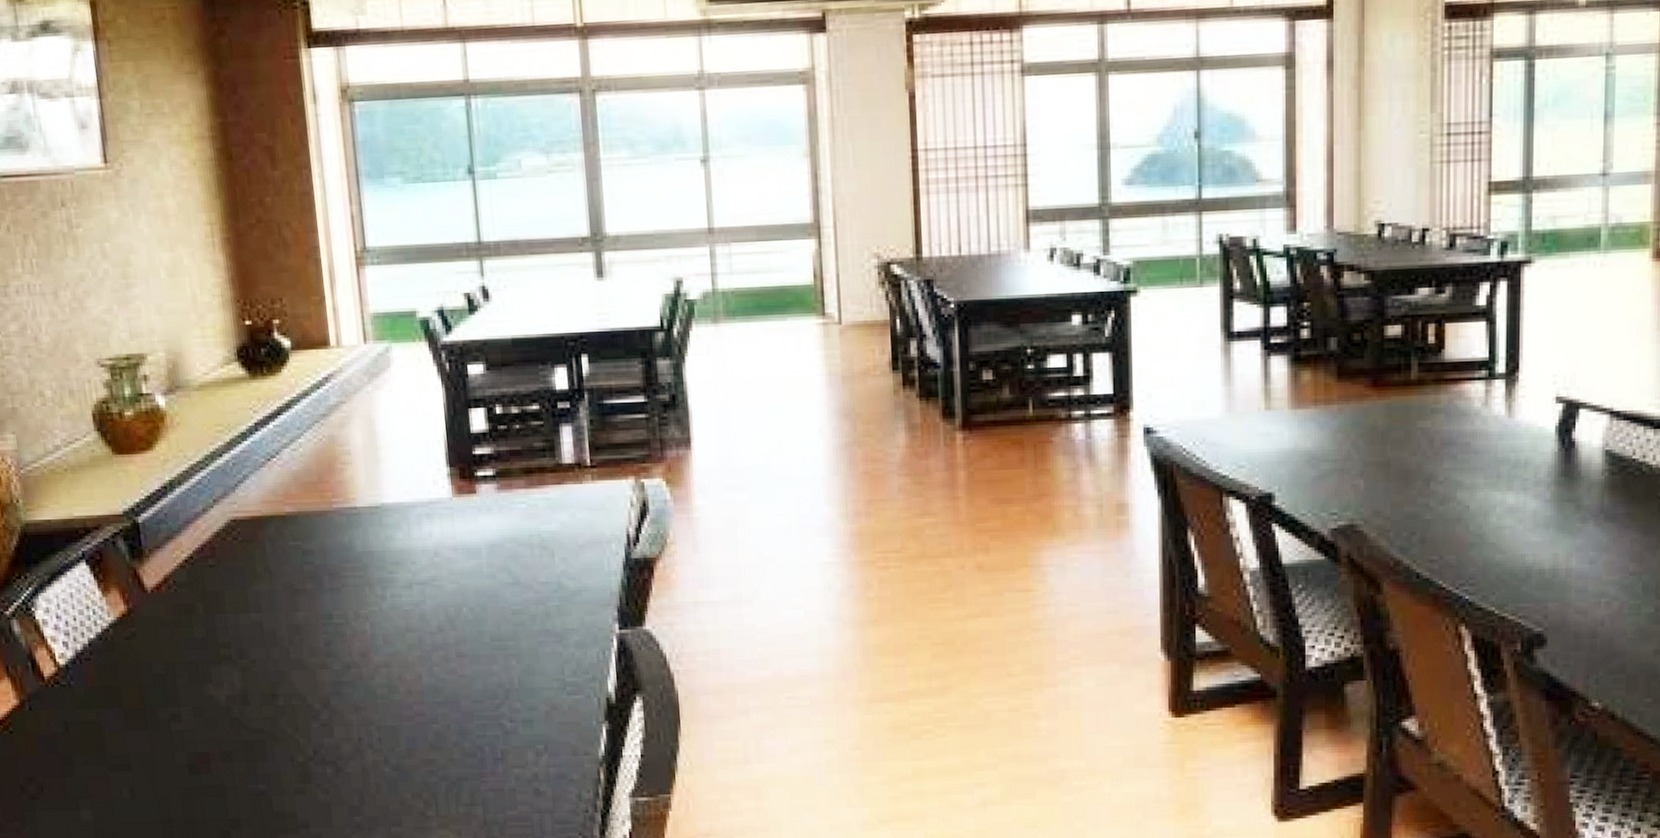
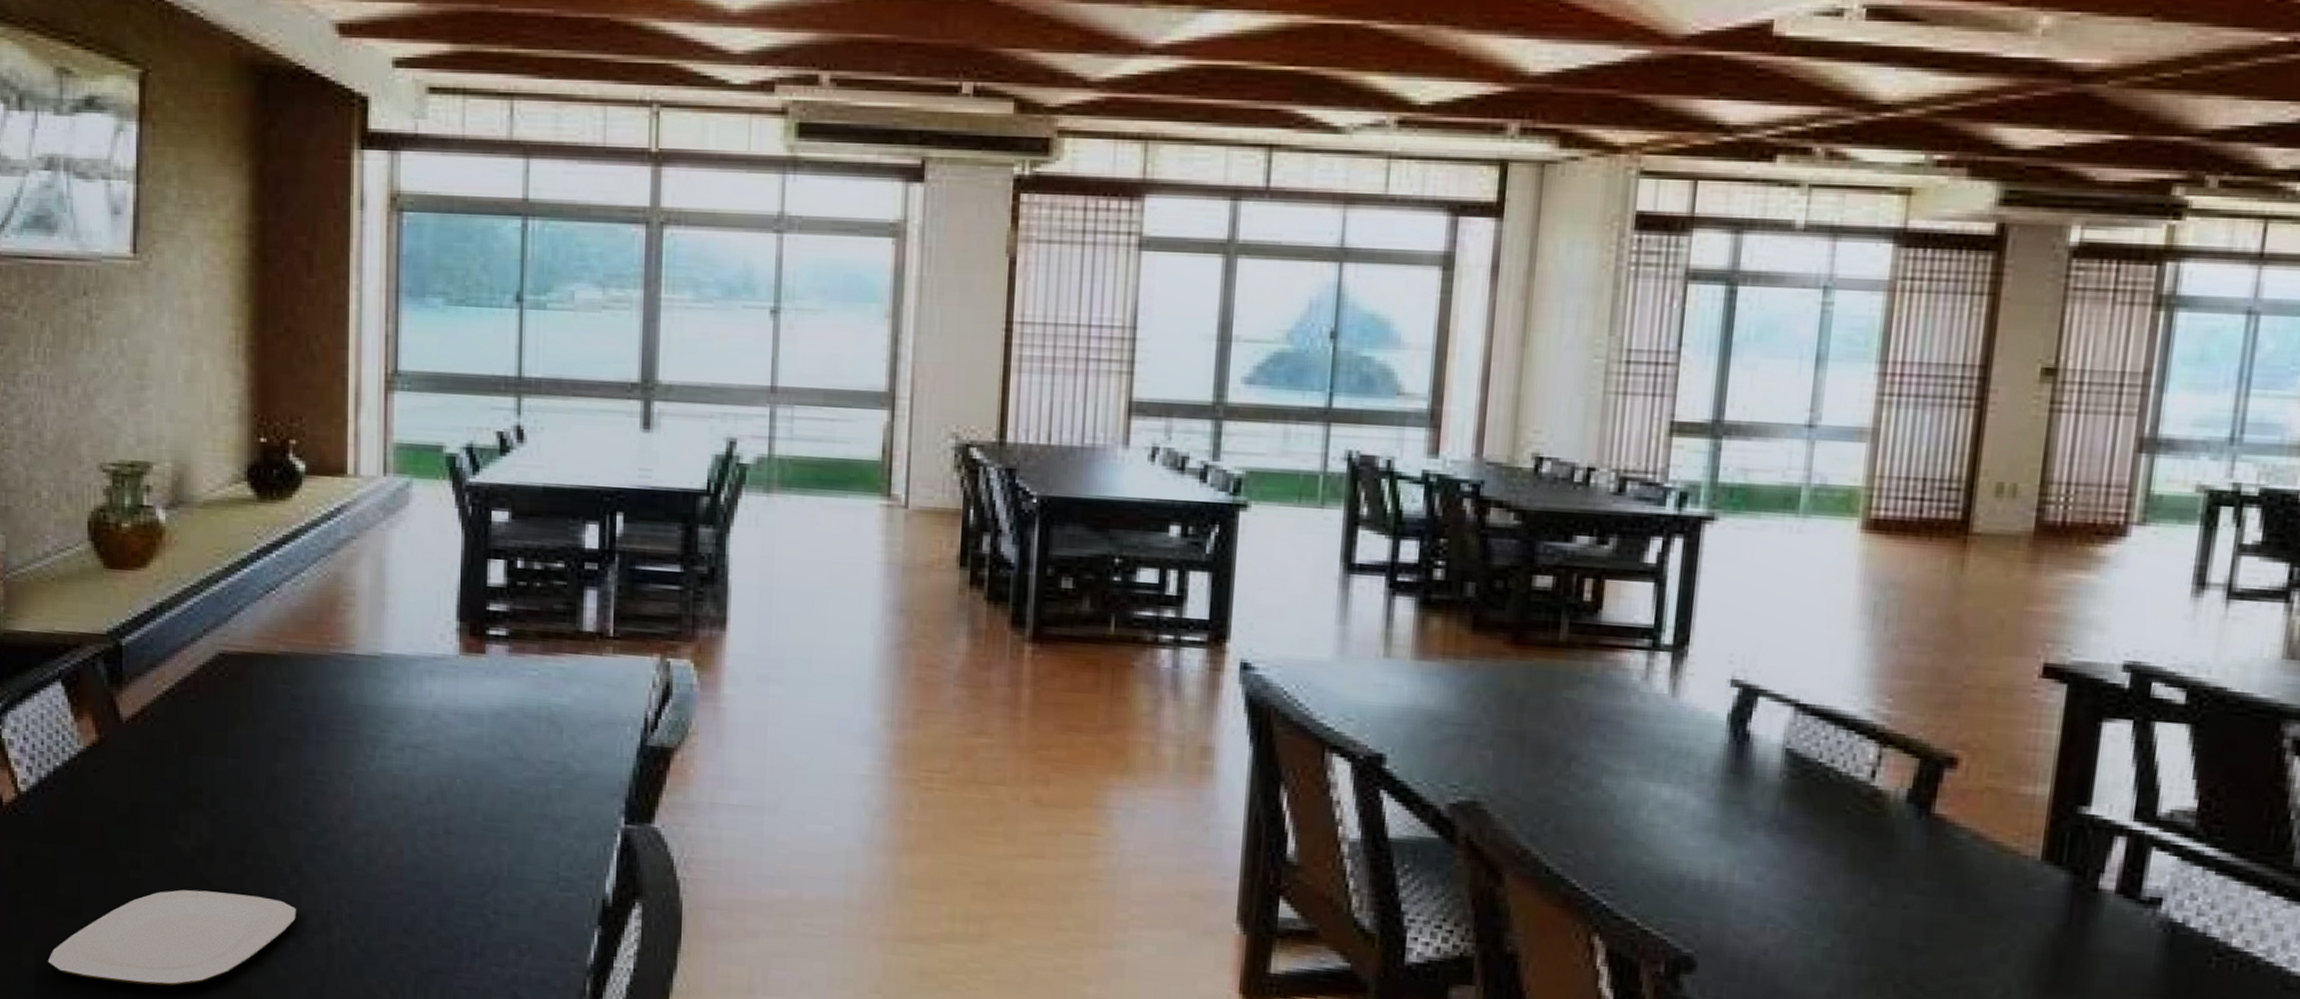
plate: none [104,732,331,825] -> present [47,889,296,986]

